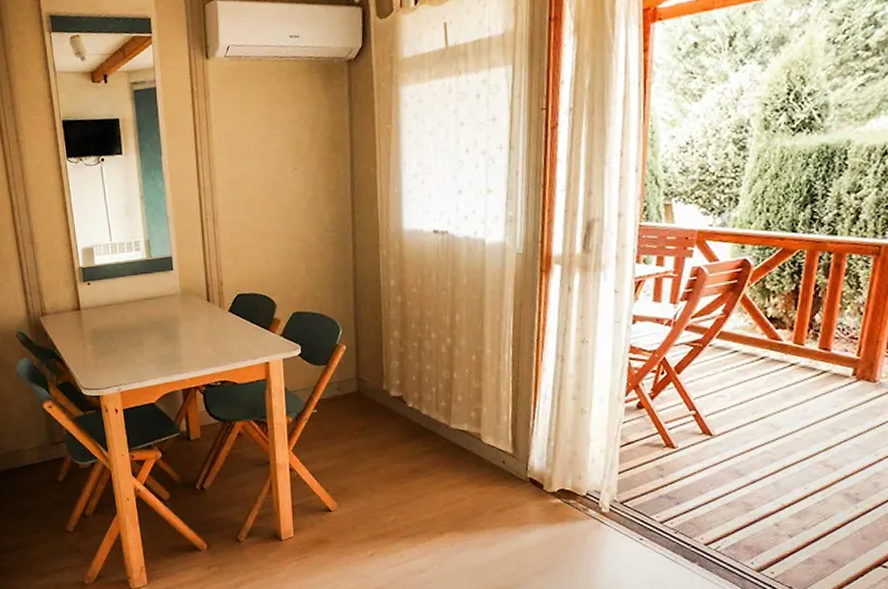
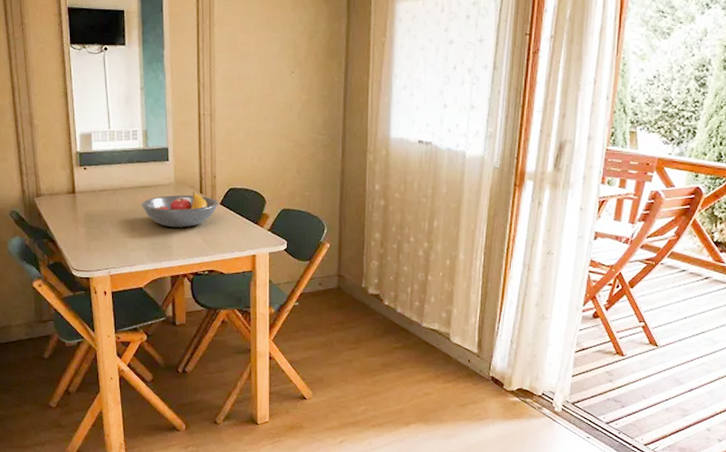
fruit bowl: none [147,300,228,339] -> present [141,192,219,228]

